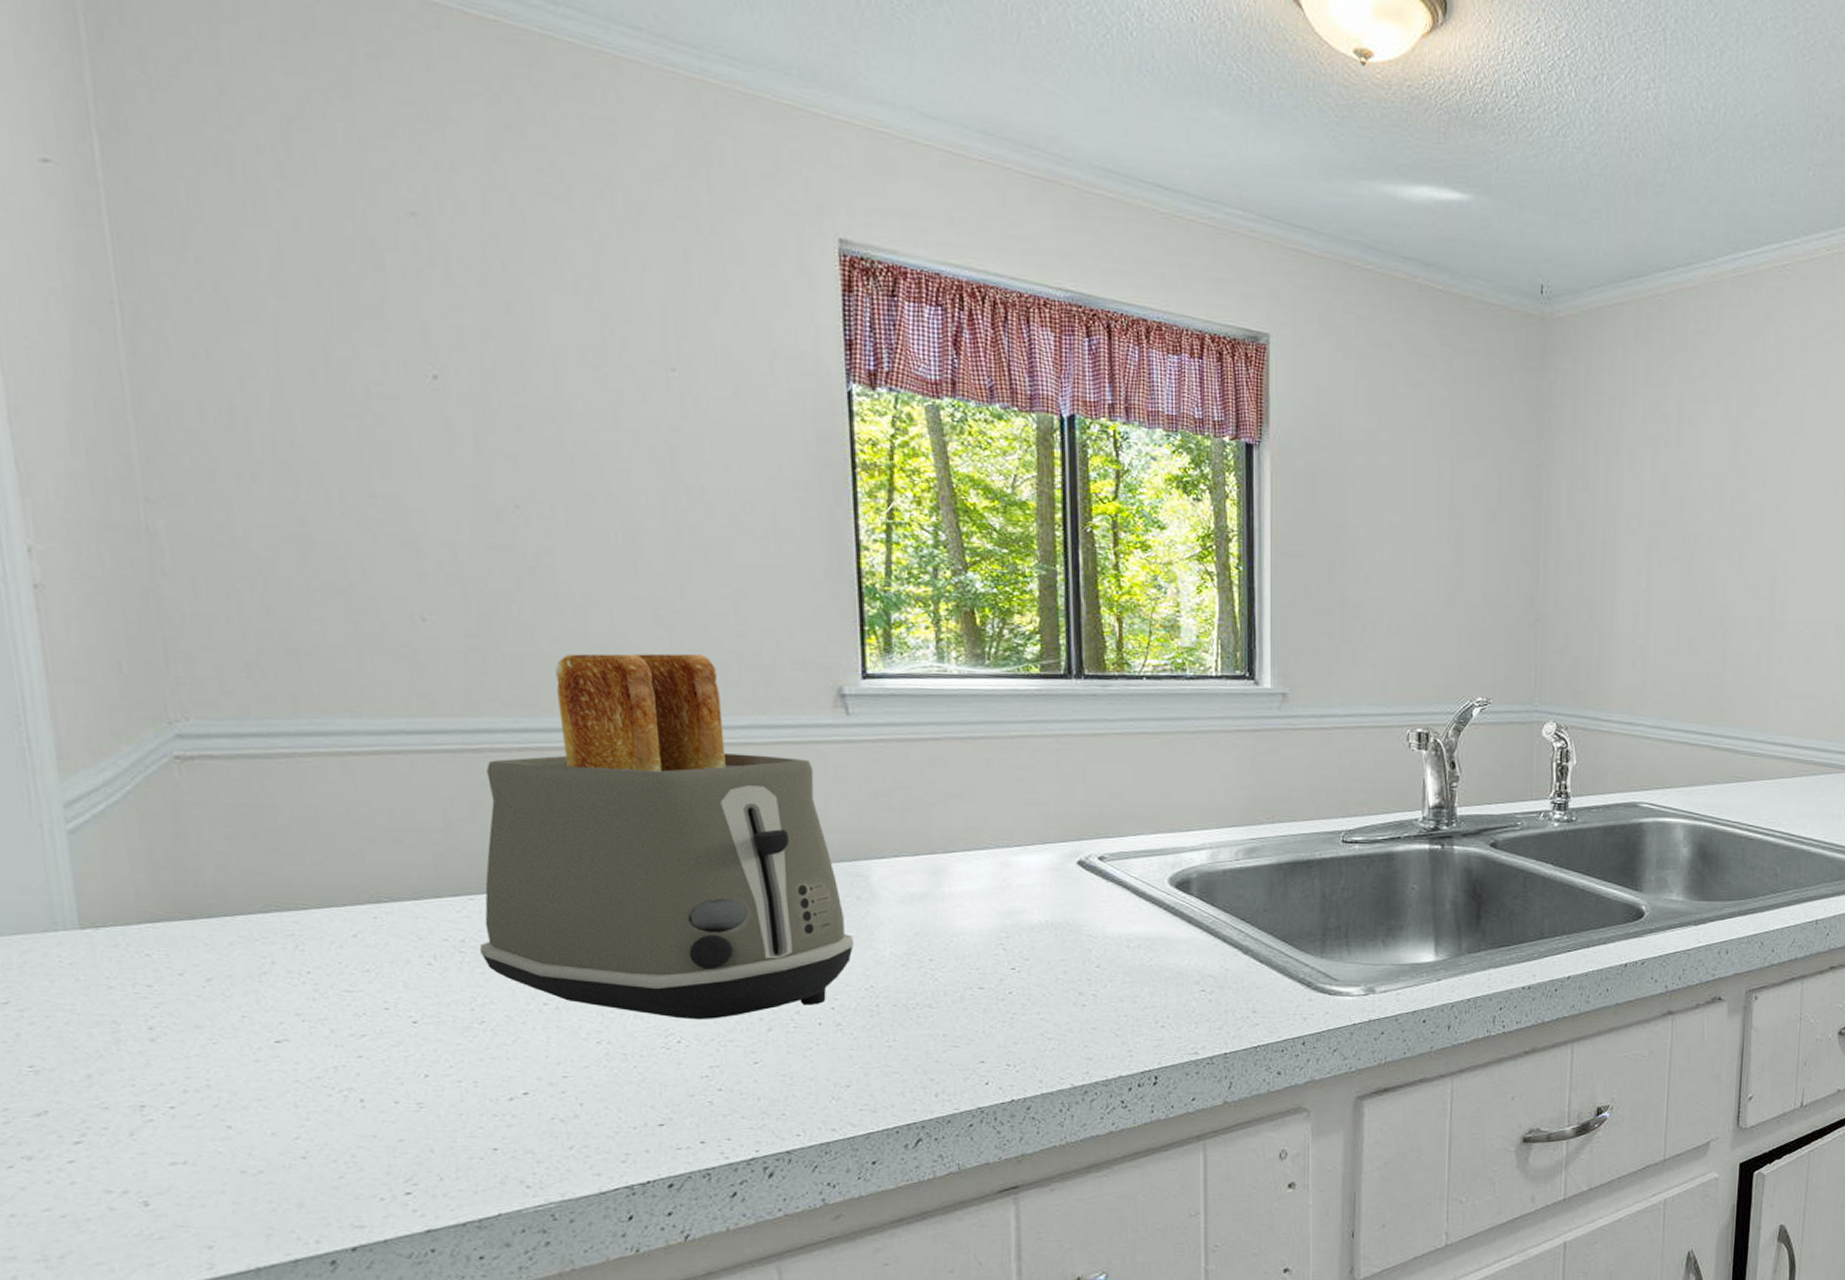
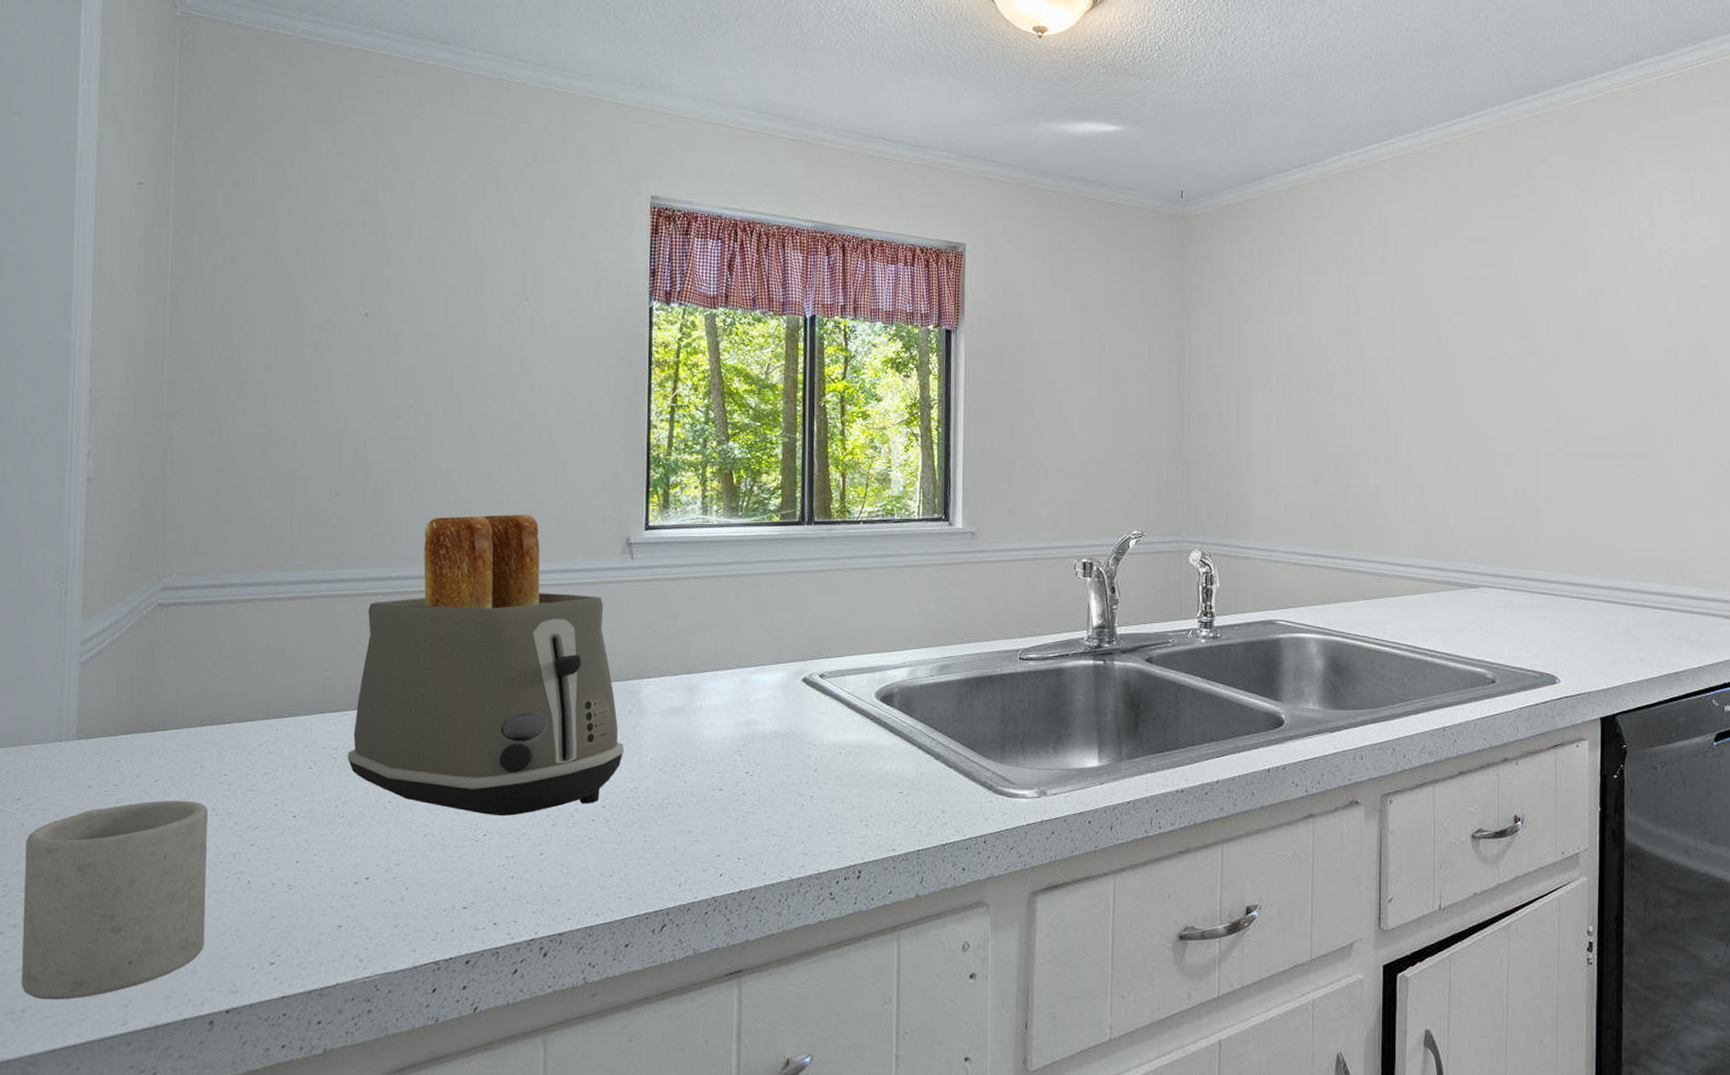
mug: none [26,1003,310,1243] -> present [22,800,208,1000]

